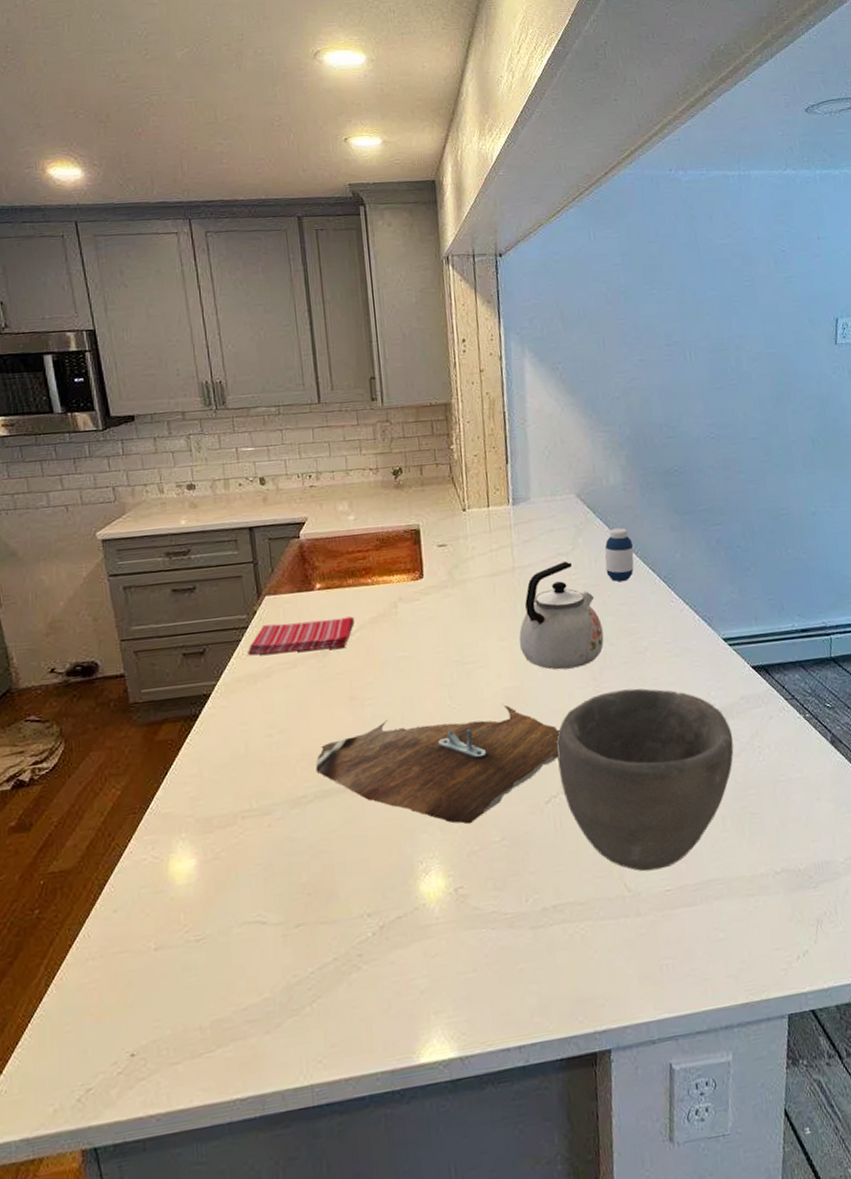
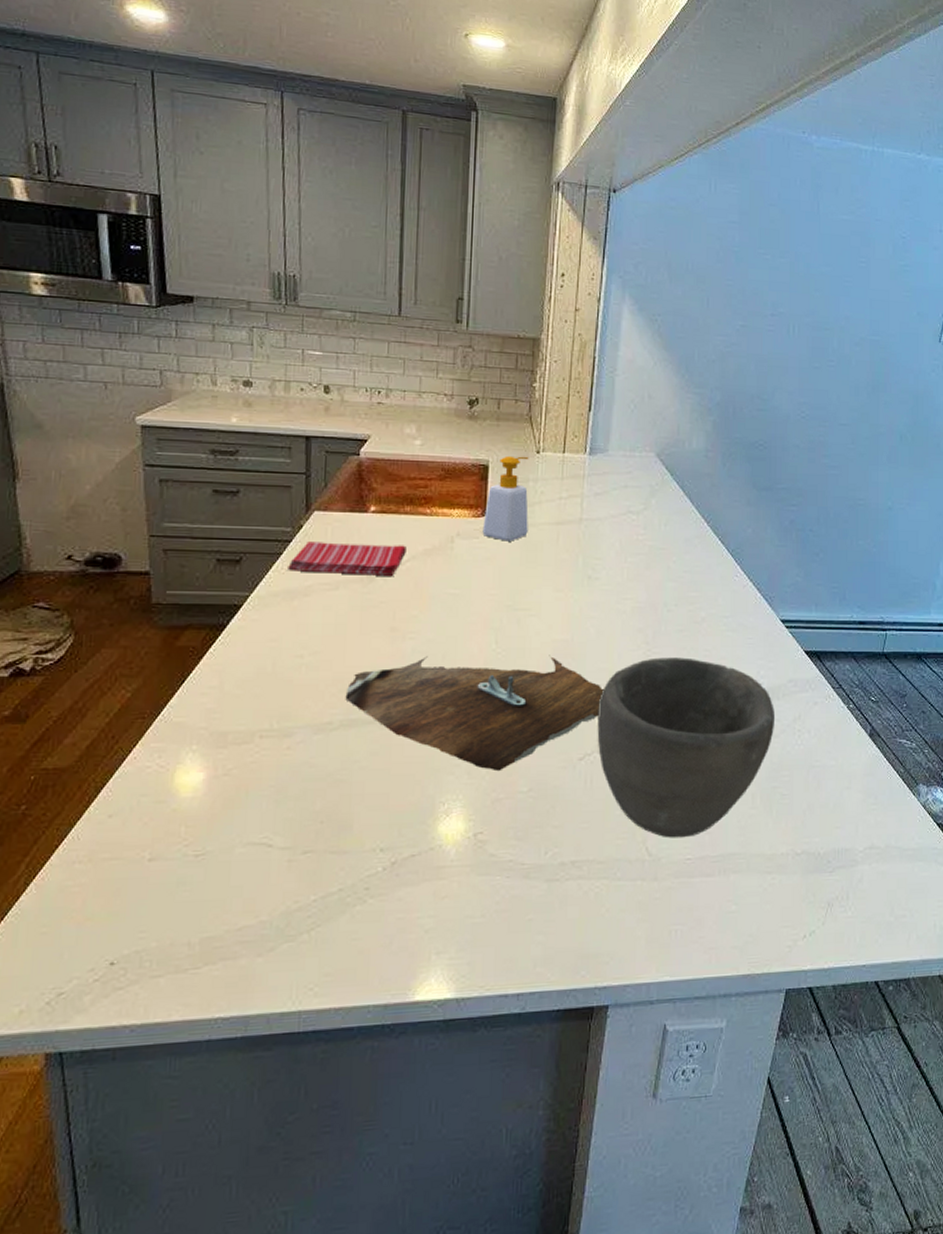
soap bottle: none [422,515,465,600] -> present [482,455,529,542]
kettle: present [519,561,604,670] -> none [575,520,663,629]
medicine bottle: present [604,527,634,582] -> none [675,494,707,550]

